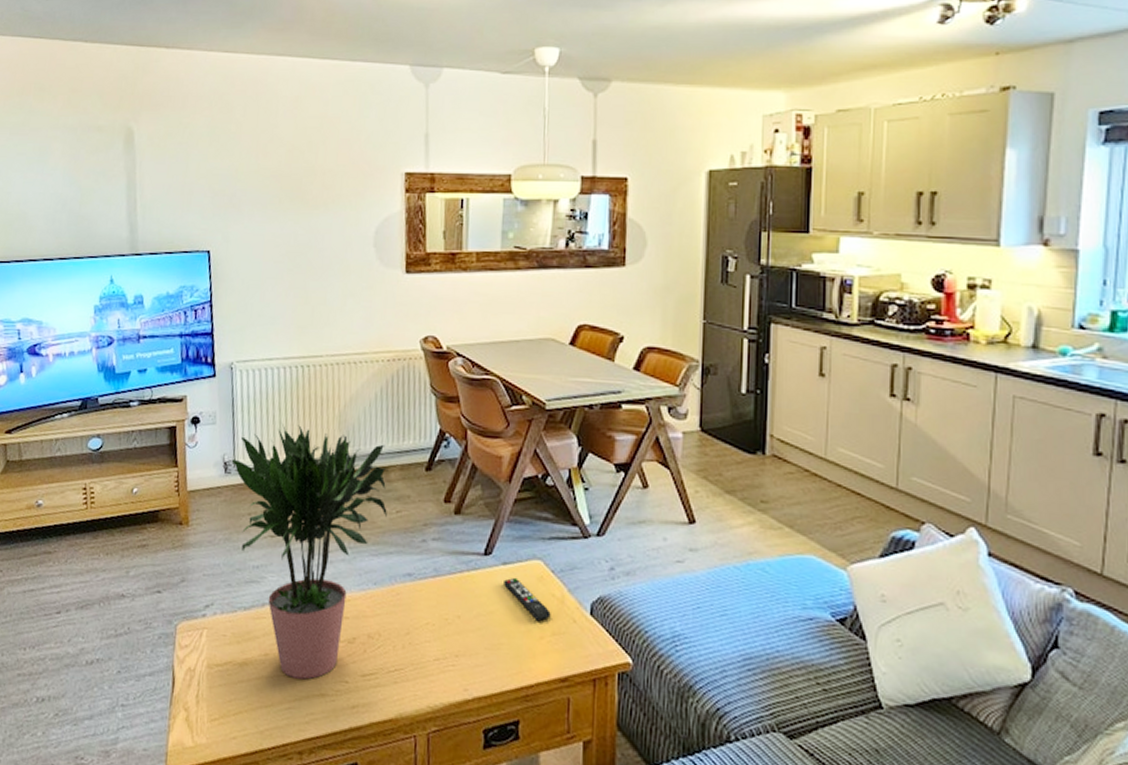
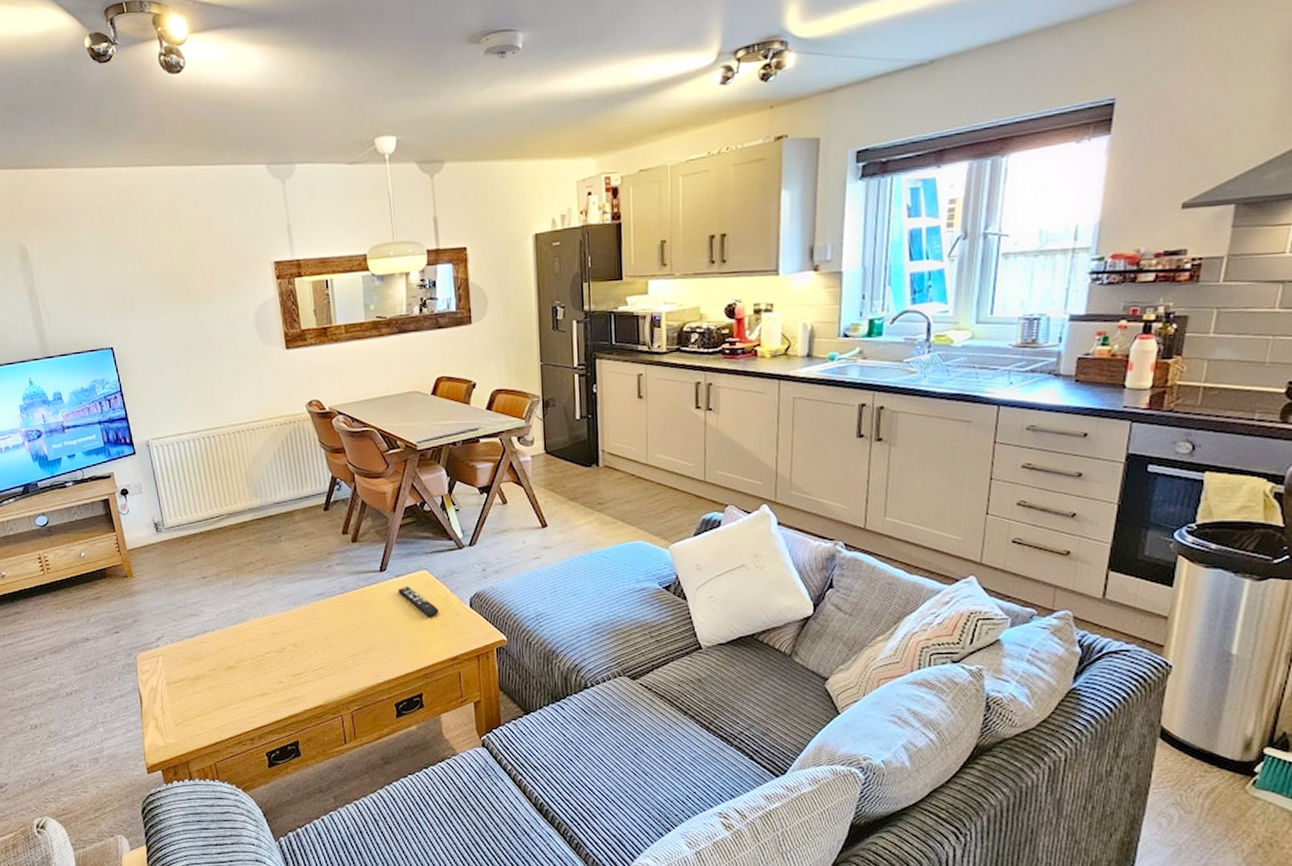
potted plant: present [231,424,388,680] -> none [160,486,297,684]

